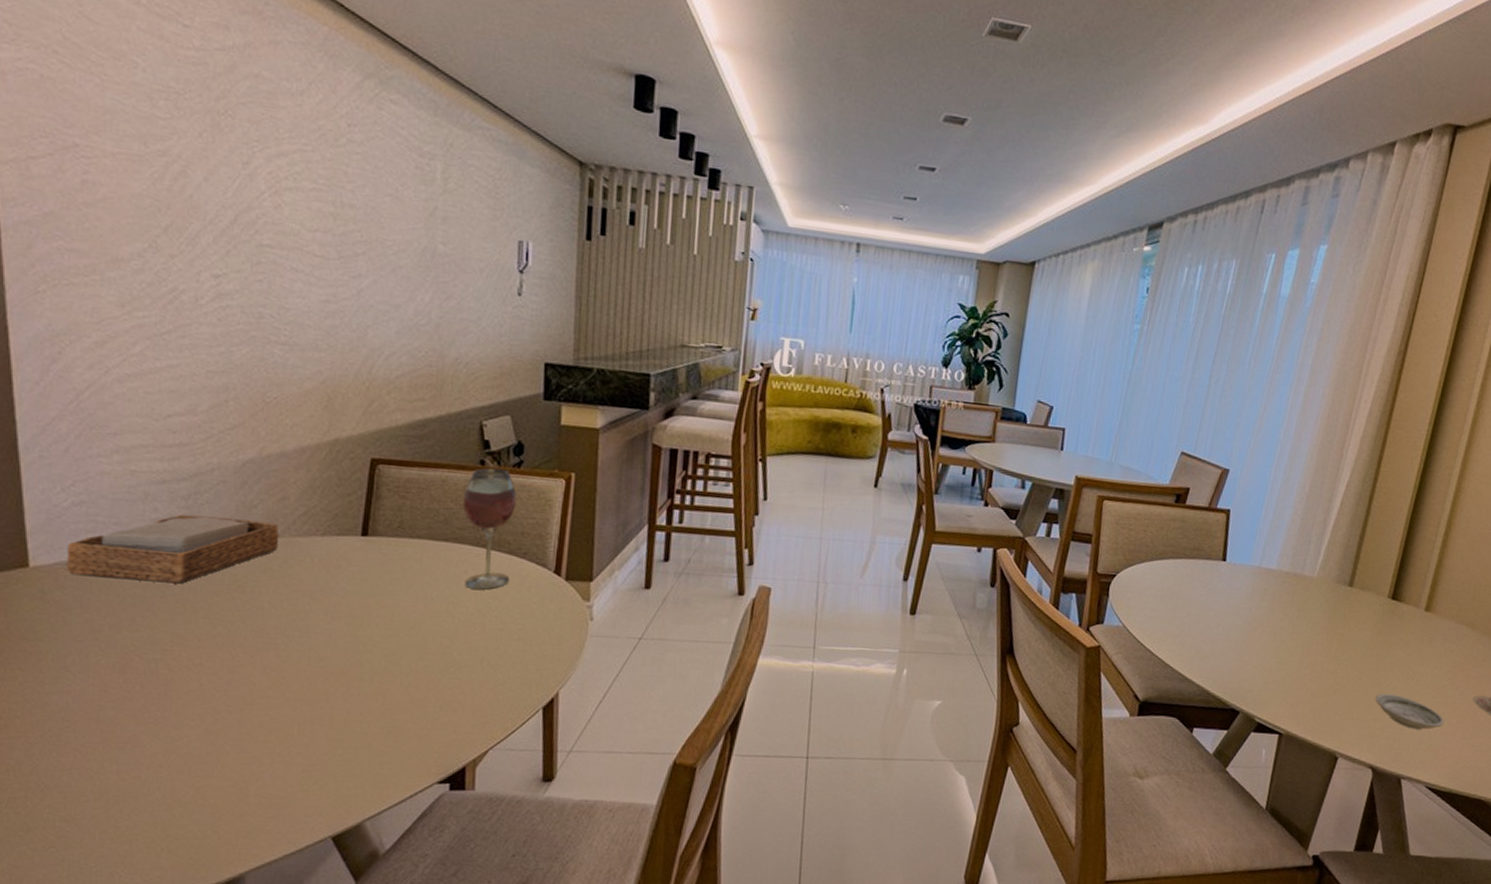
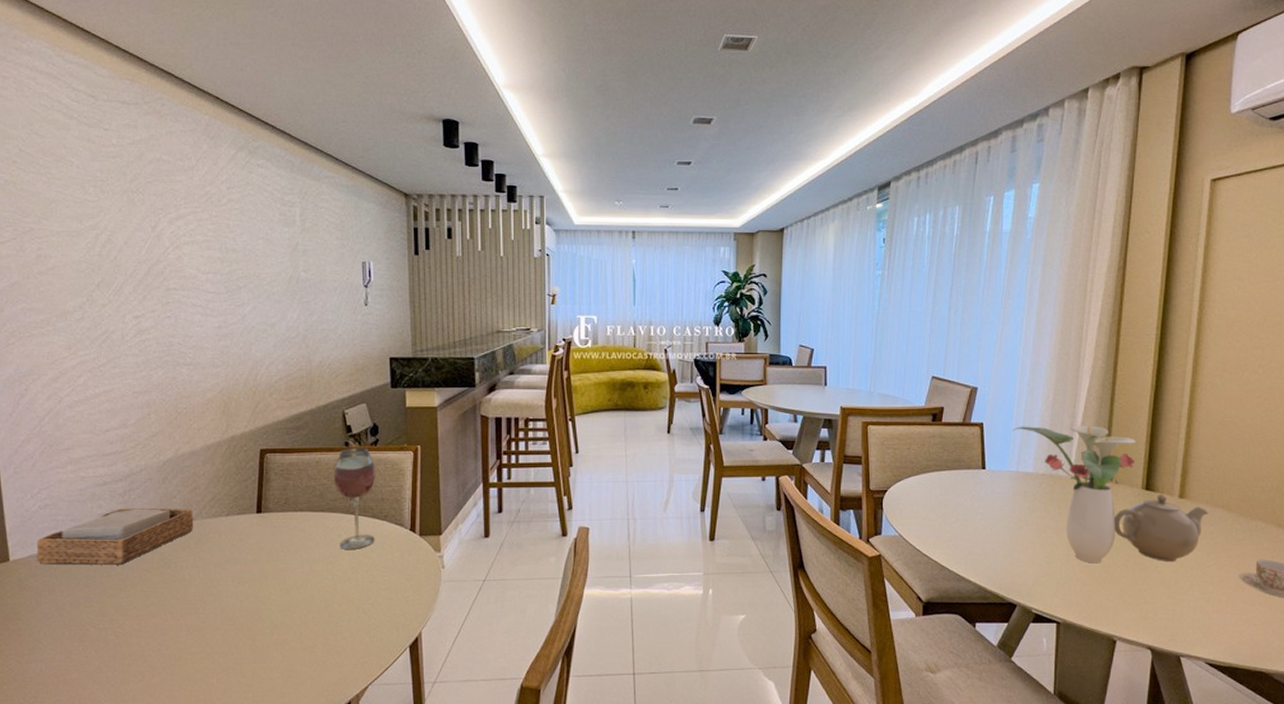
flower arrangement: none [1260,517,1390,674] -> present [1012,425,1136,564]
teapot: none [1353,604,1452,678] -> present [1113,494,1208,561]
saucer: present [1375,693,1444,730] -> none [1143,577,1214,609]

